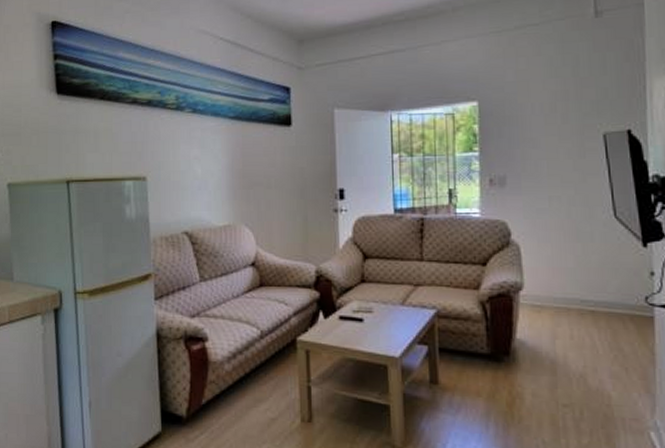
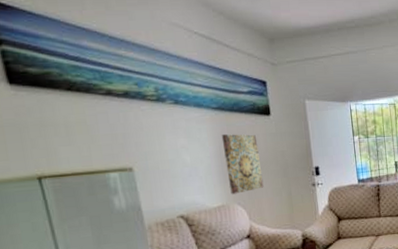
wall art: none [235,146,276,214] -> present [221,134,264,195]

